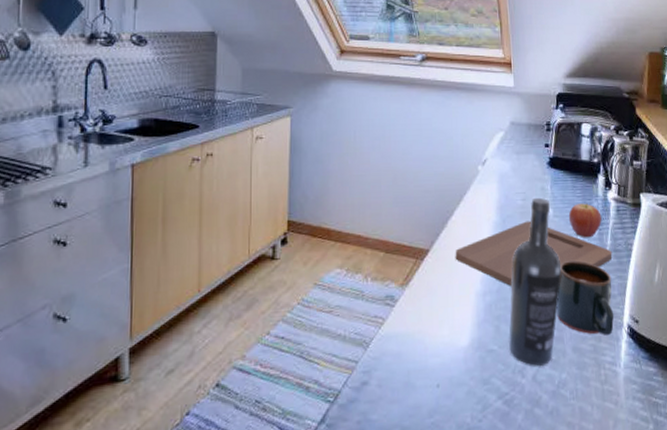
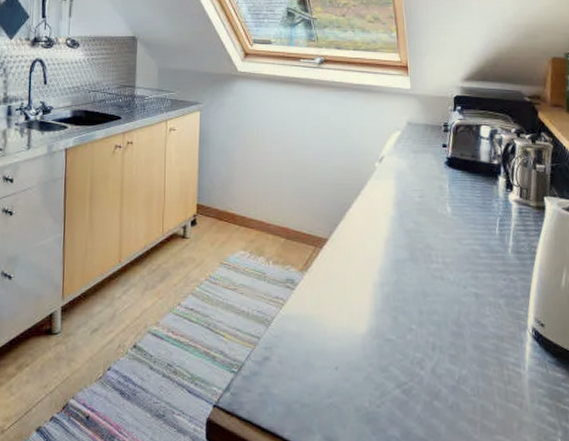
cutting board: present [455,221,613,286] -> none [352,217,515,279]
wine bottle: present [509,197,562,367] -> none [407,195,461,361]
mug: present [556,260,614,336] -> none [456,259,518,337]
fruit: present [568,203,602,238] -> none [467,203,503,238]

